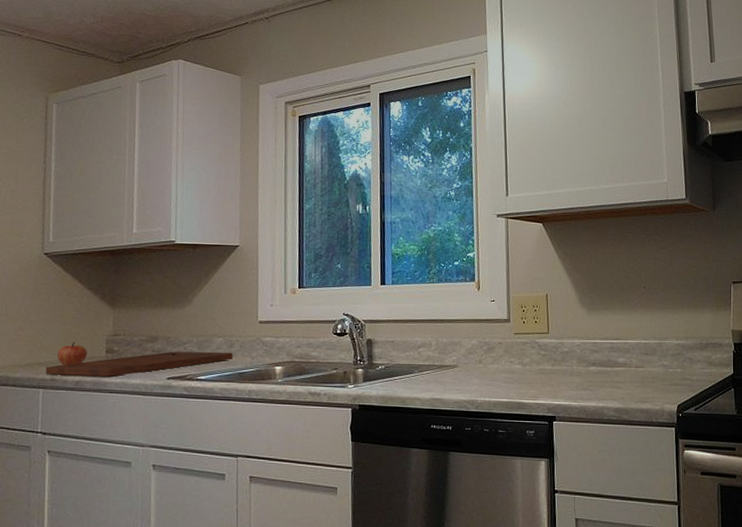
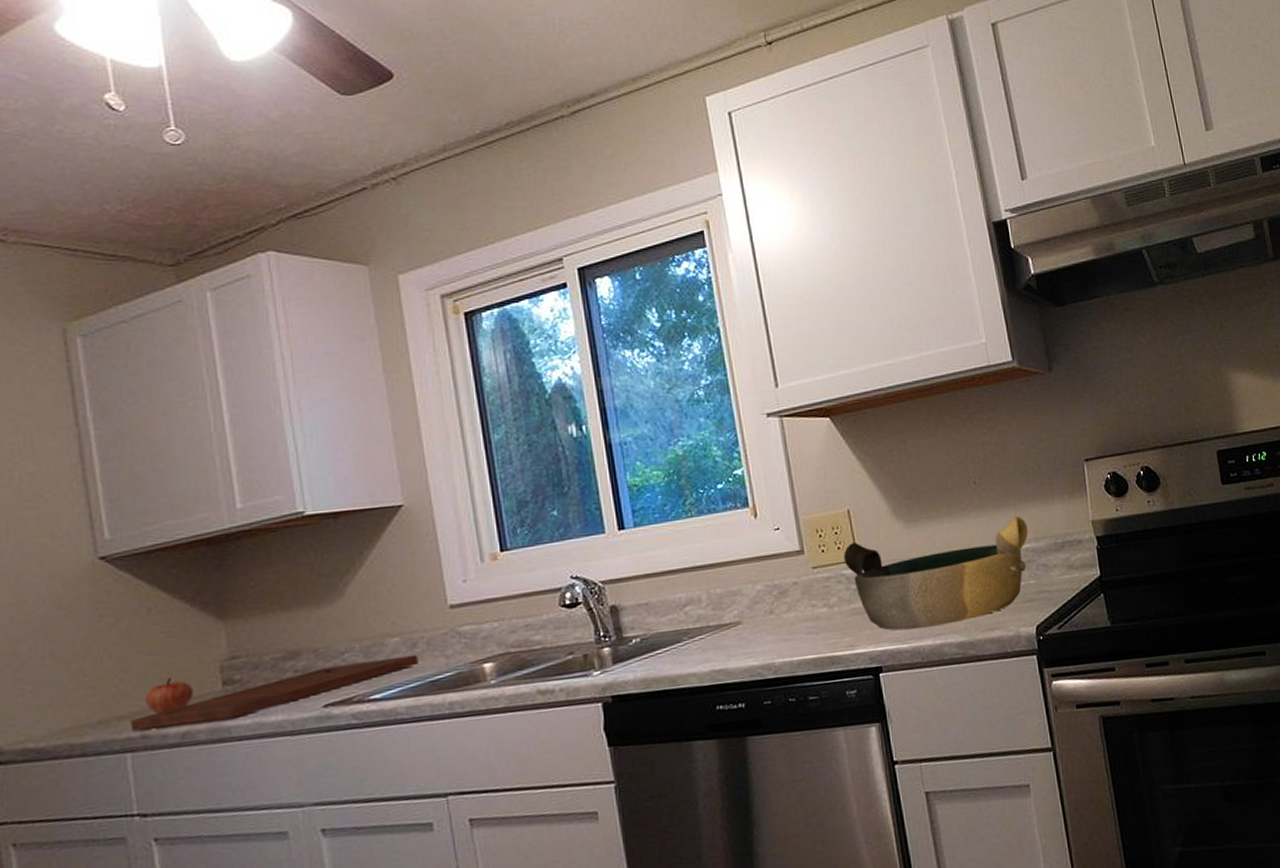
cooking pot: none [538,317,681,393] -> present [843,516,1029,631]

